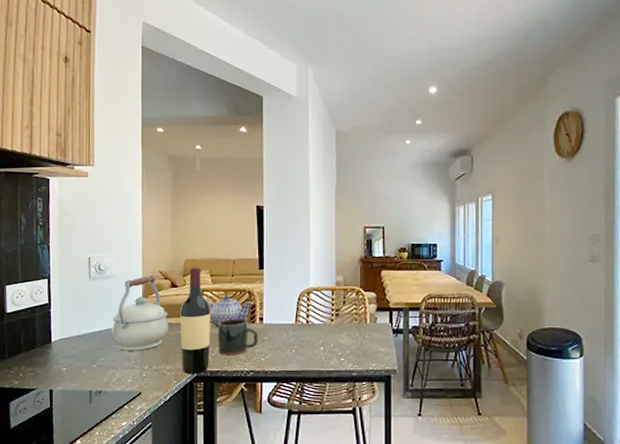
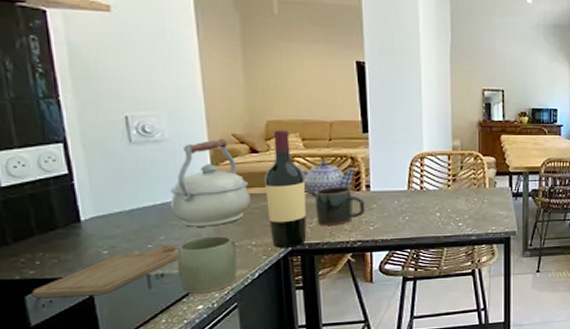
chopping board: none [15,365,113,406] -> present [32,244,179,299]
mug: none [111,360,156,411] -> present [176,236,238,294]

